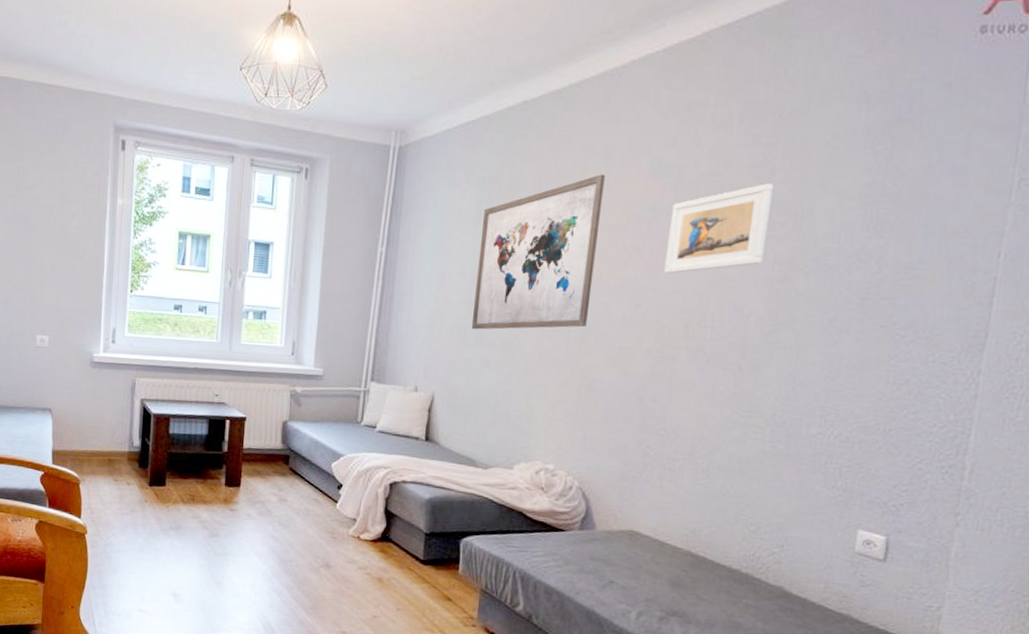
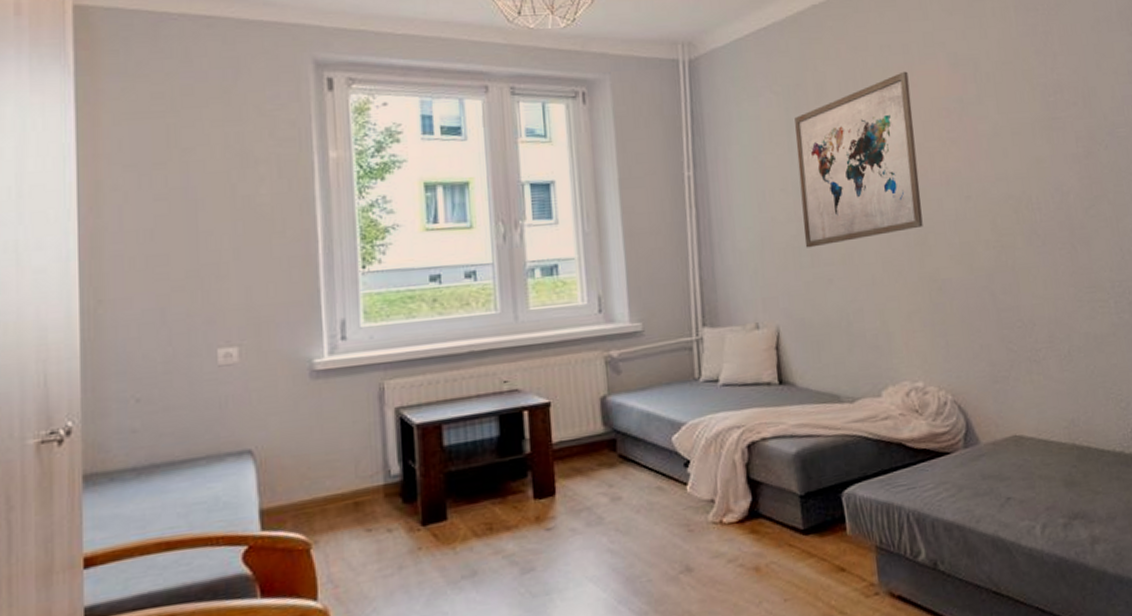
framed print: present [664,183,775,274] -> none [976,67,1067,163]

